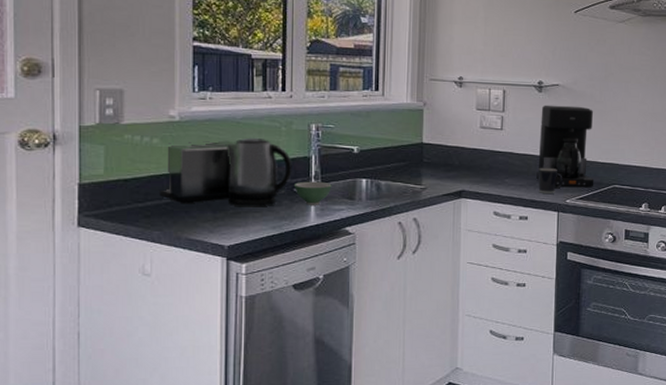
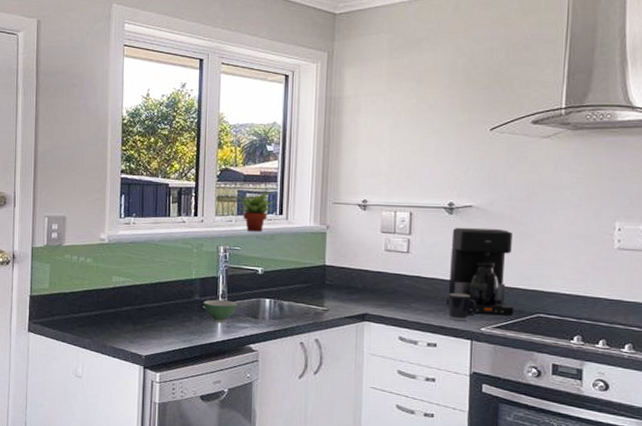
toaster: present [158,140,235,204] -> none [90,260,153,316]
kettle: present [227,137,292,206] -> none [145,258,202,321]
succulent plant: none [326,65,371,110] -> present [234,191,275,233]

